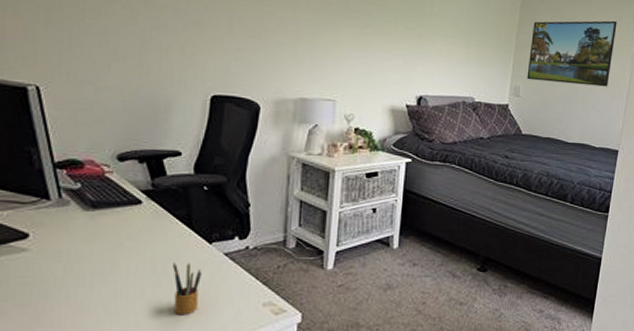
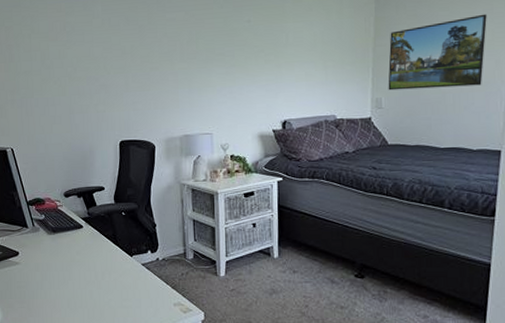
pencil box: present [173,262,203,314] -> none [108,271,129,310]

